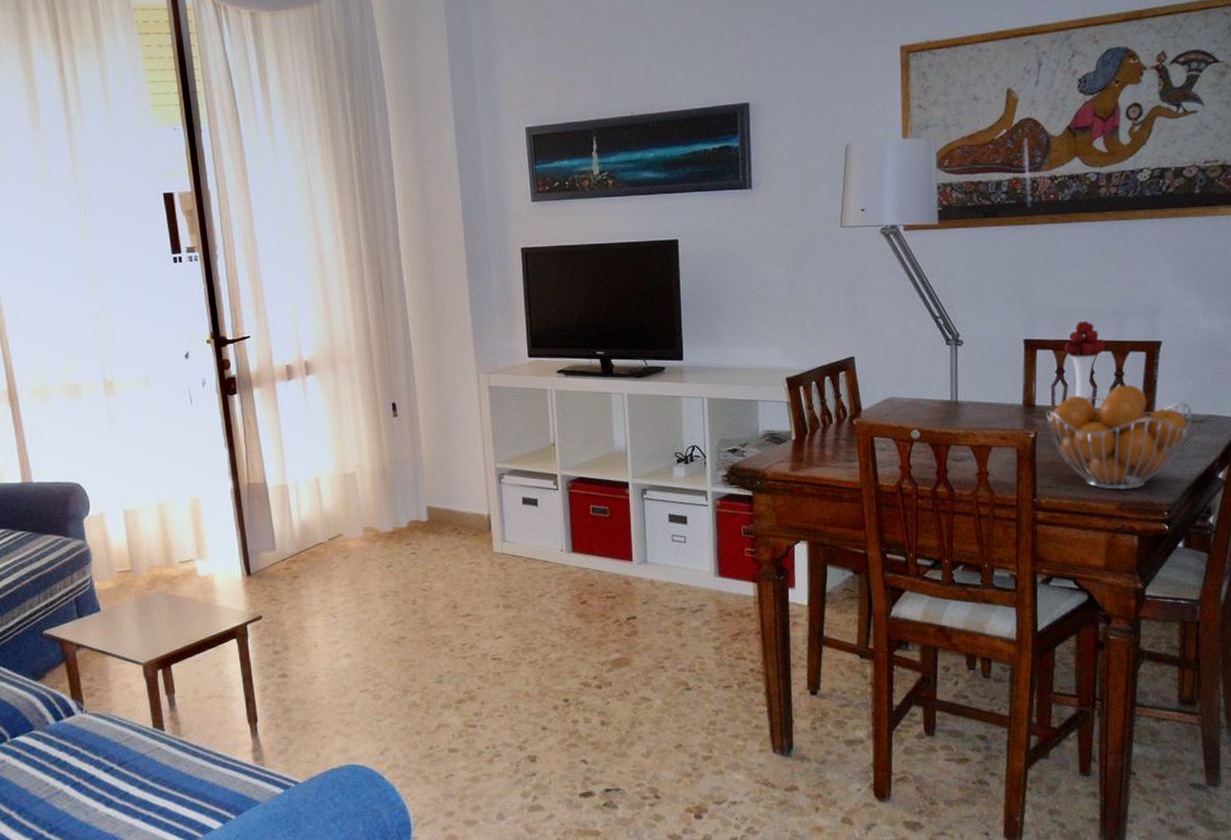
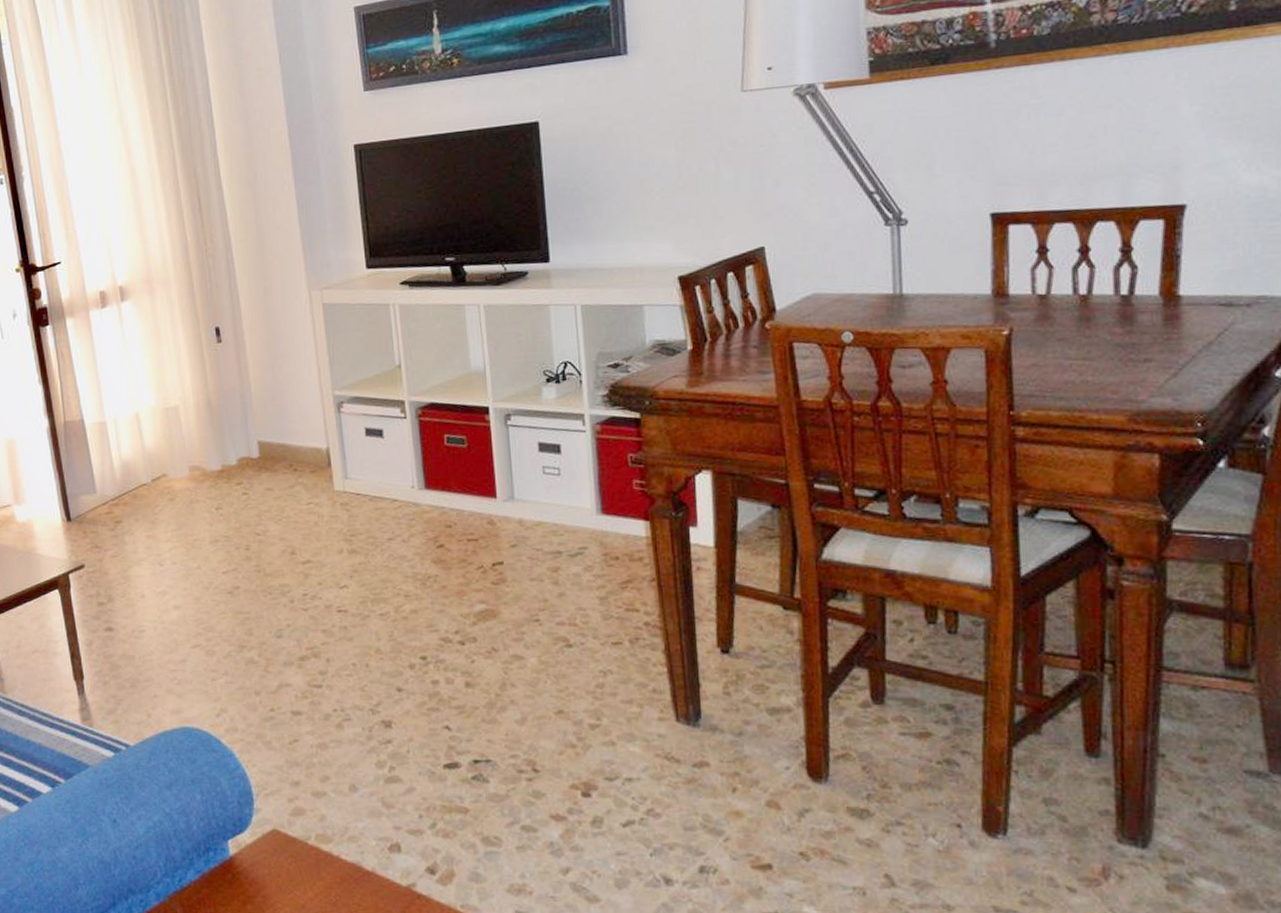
fruit basket: present [1046,384,1192,491] -> none [1024,262,1234,397]
flower bouquet: present [1064,321,1106,402] -> none [1047,184,1106,287]

